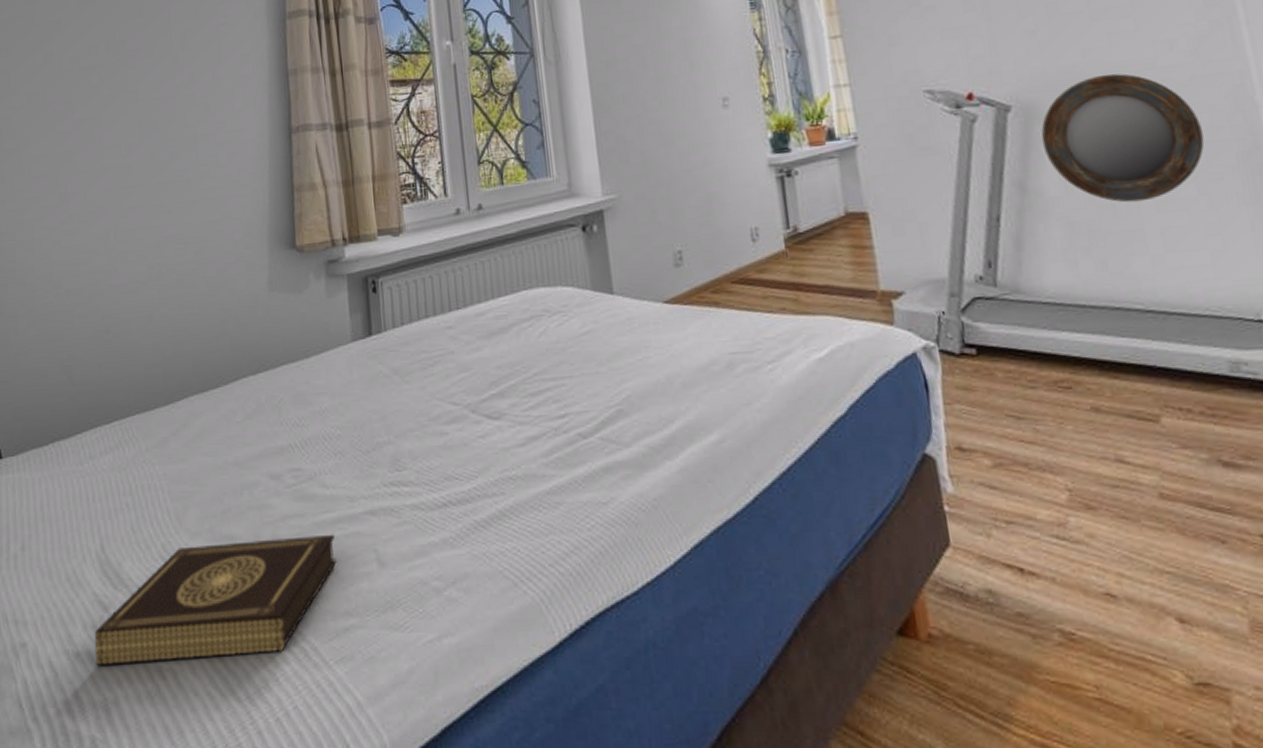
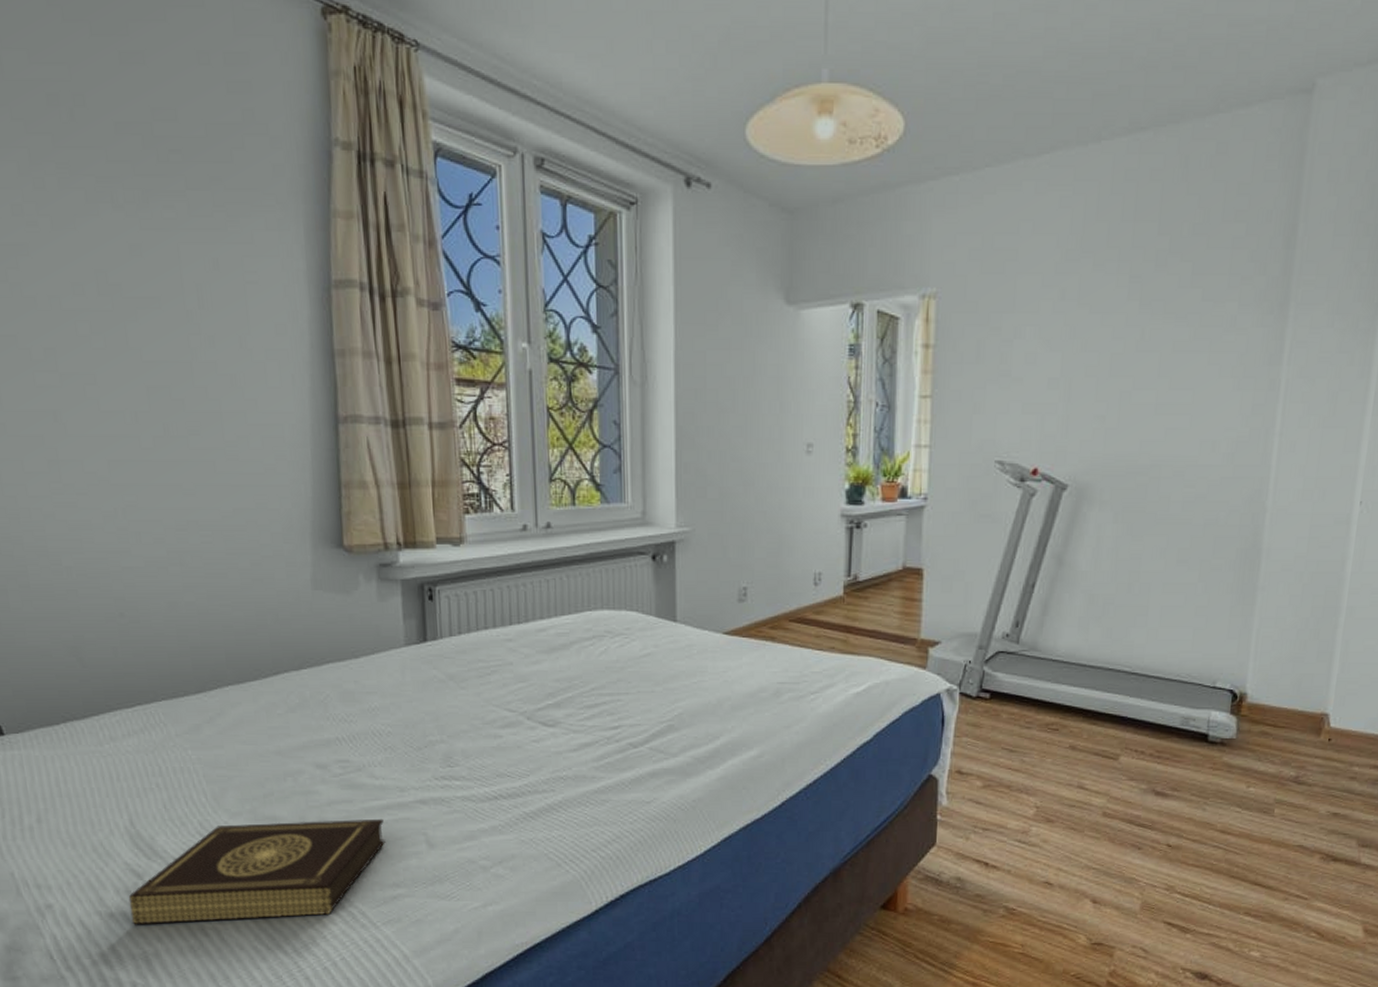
home mirror: present [1041,73,1205,203] -> none [1085,467,1218,582]

